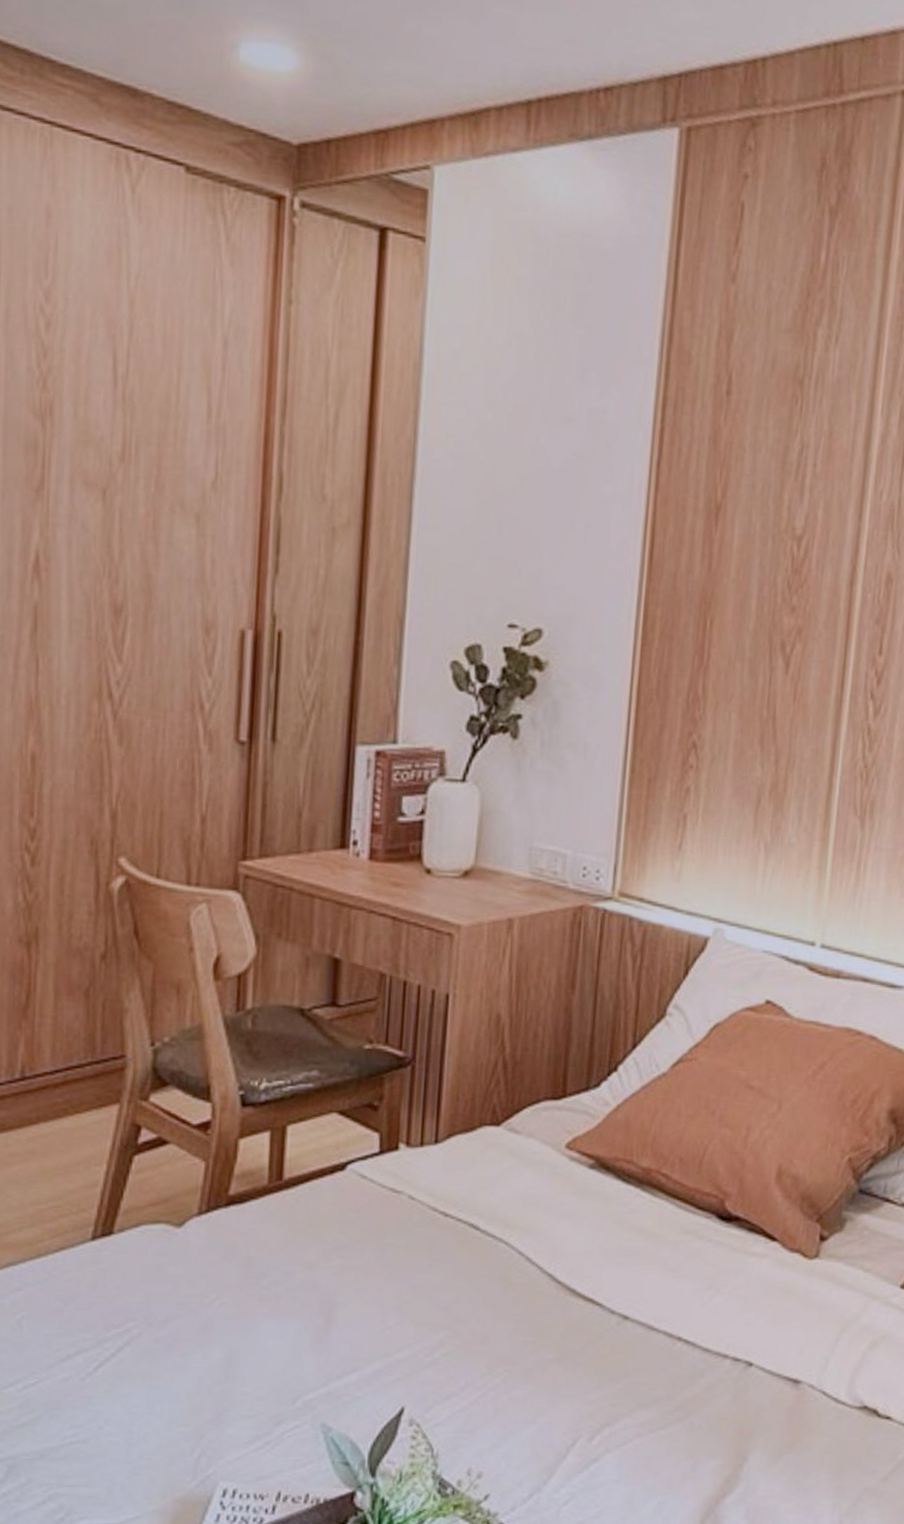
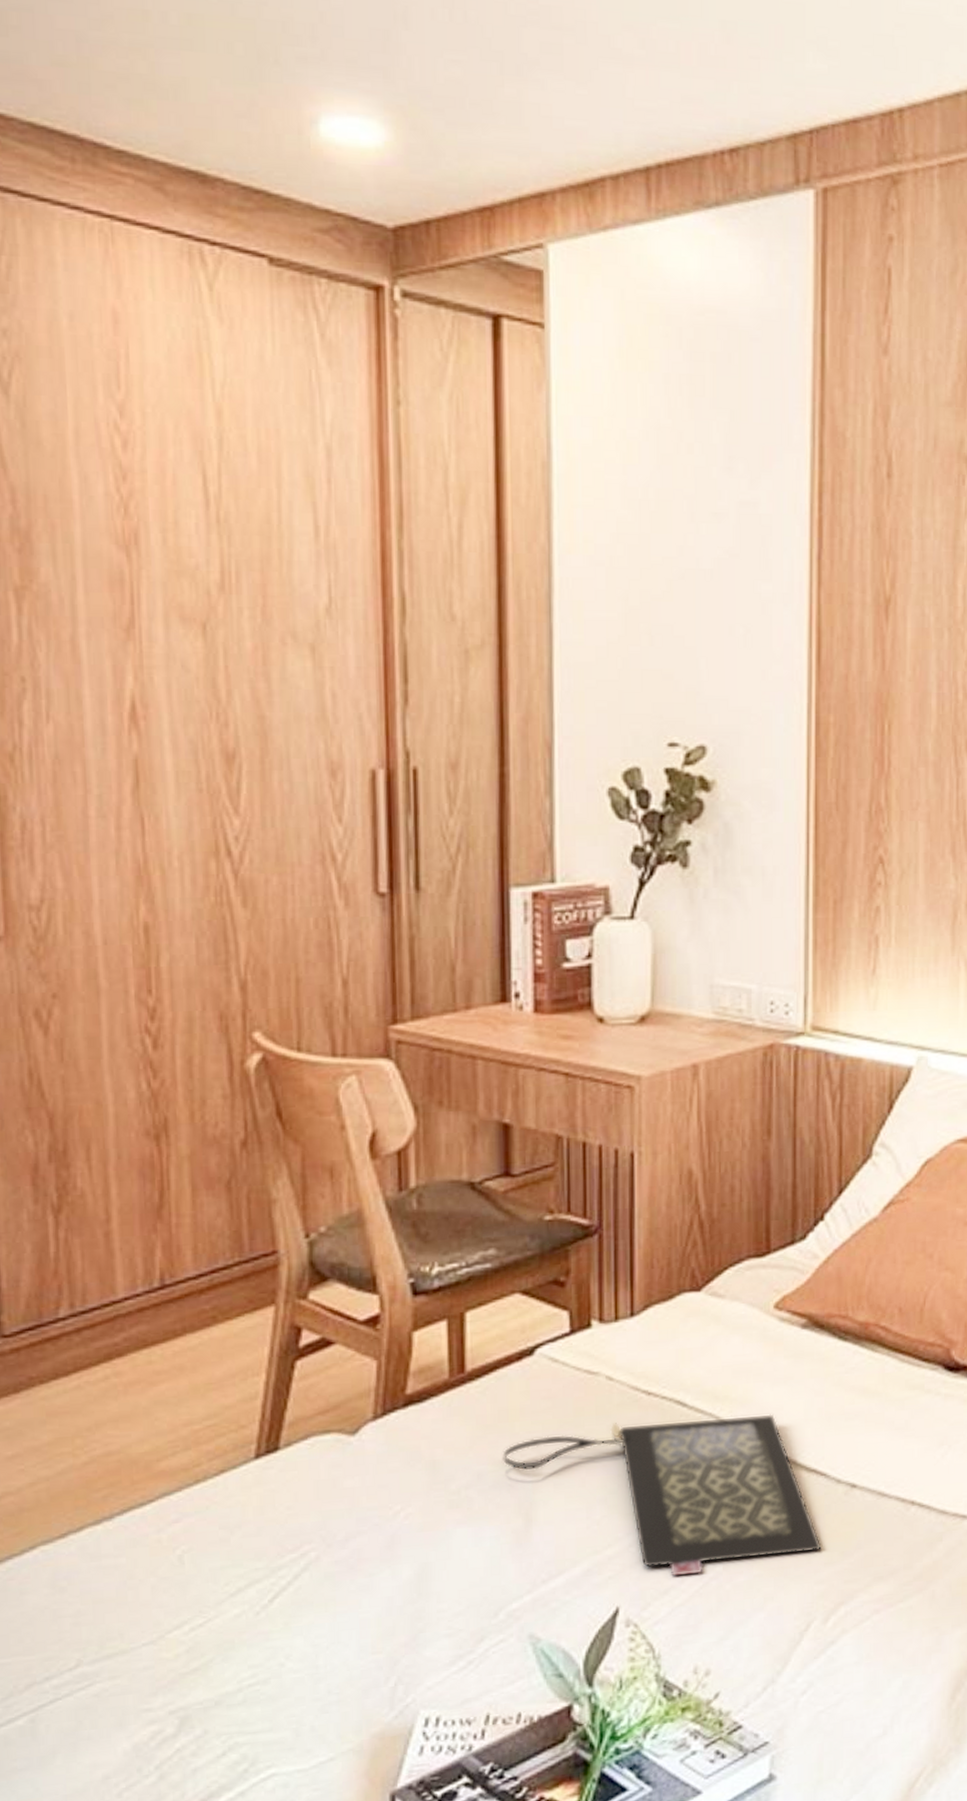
clutch bag: none [310,1238,594,1384] -> present [503,1414,823,1576]

